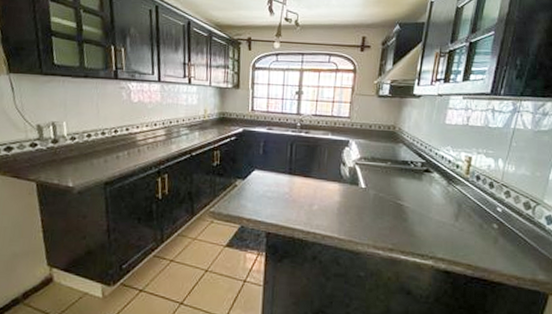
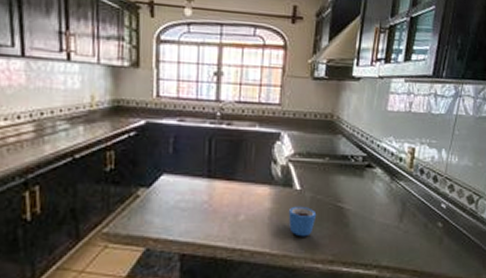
mug: none [354,201,379,227] -> present [288,206,317,237]

